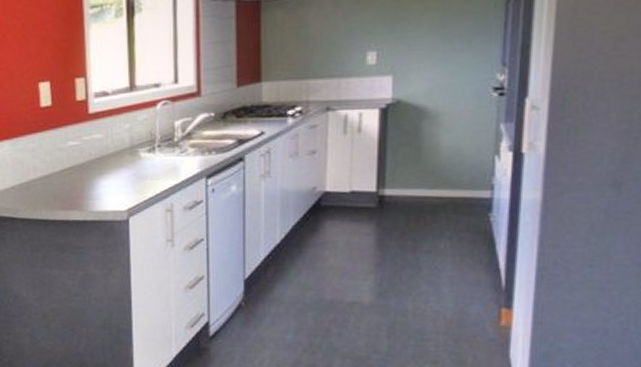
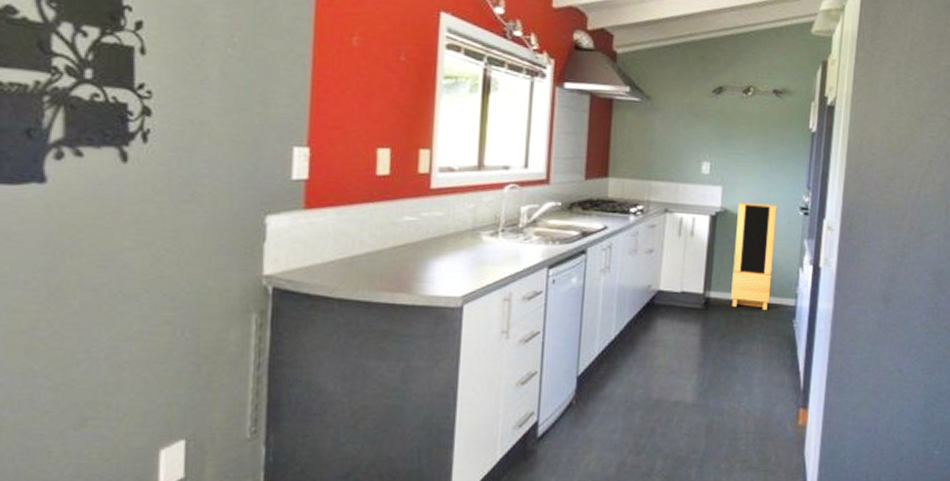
storage cabinet: none [410,88,464,205] -> present [731,202,778,310]

